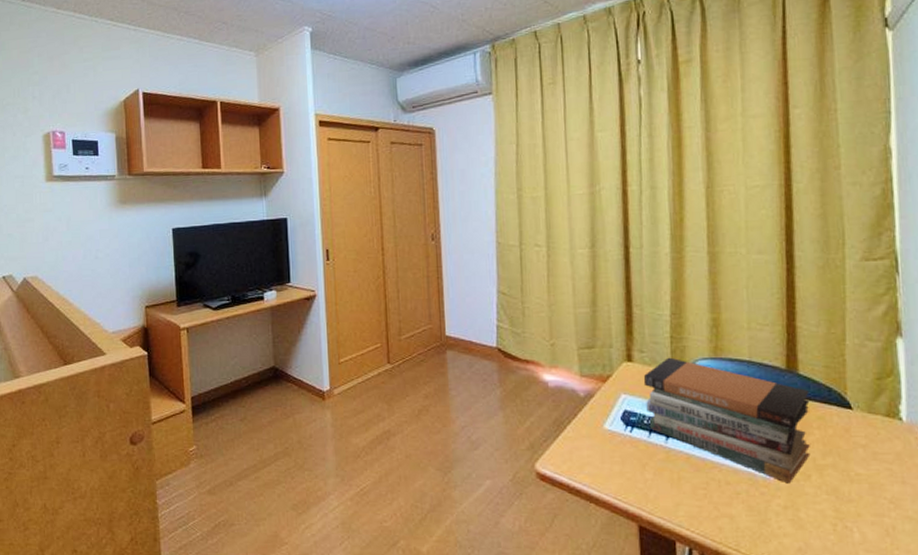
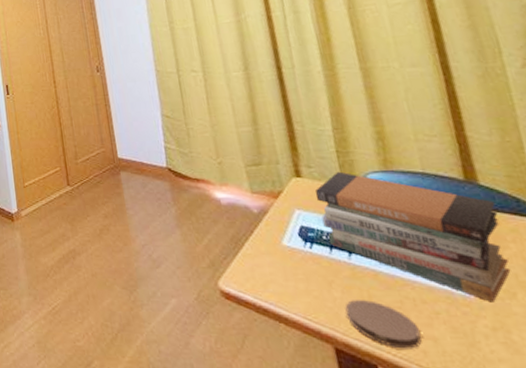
coaster: none [654,481,719,526] -> present [345,300,422,349]

